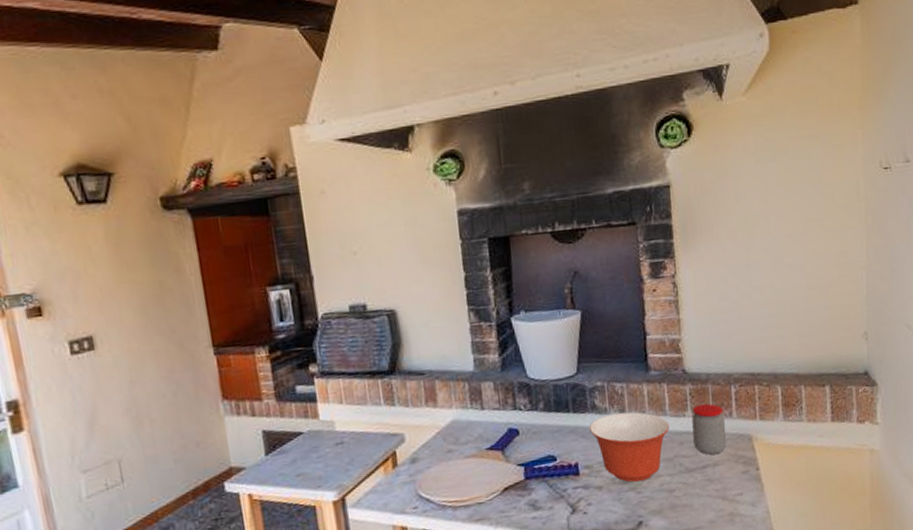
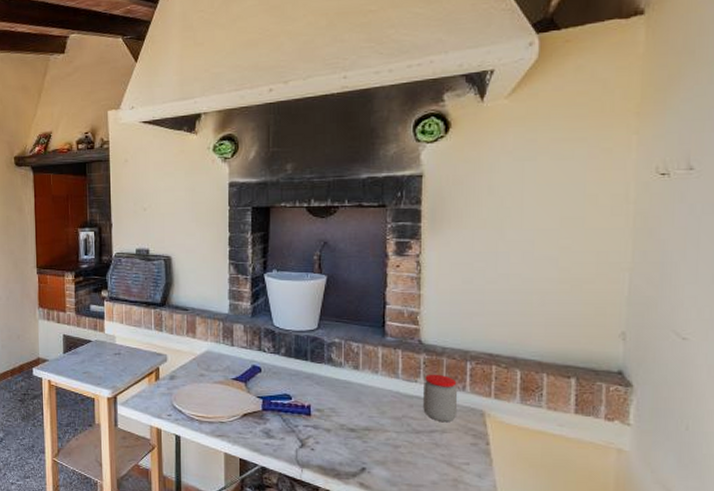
mixing bowl: present [589,412,670,483] -> none [324,368,401,432]

